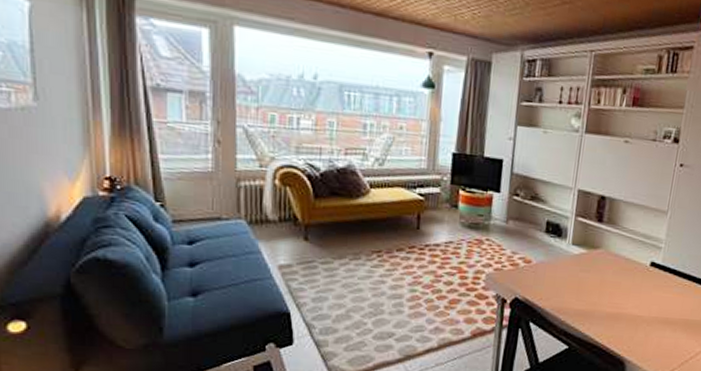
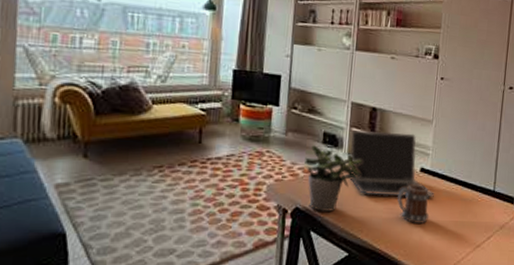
potted plant: none [525,234,588,304] -> present [305,145,363,213]
laptop: none [574,220,664,293] -> present [349,130,434,197]
mug: none [623,279,659,320] -> present [397,184,429,224]

